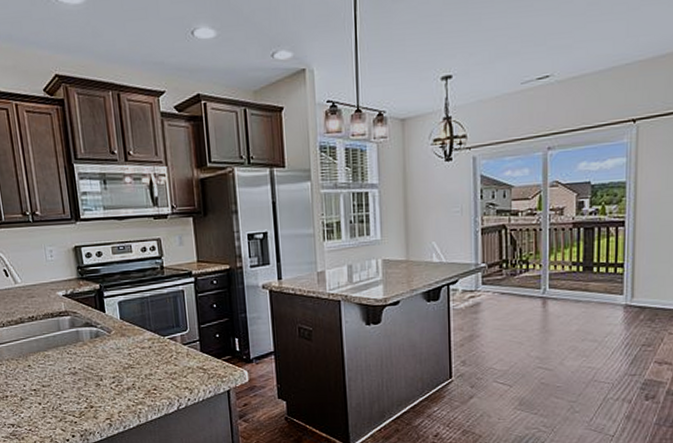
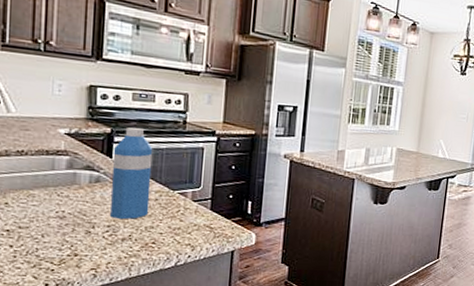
water bottle: none [104,279,146,370] -> present [110,127,153,220]

